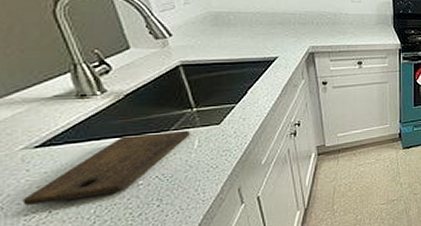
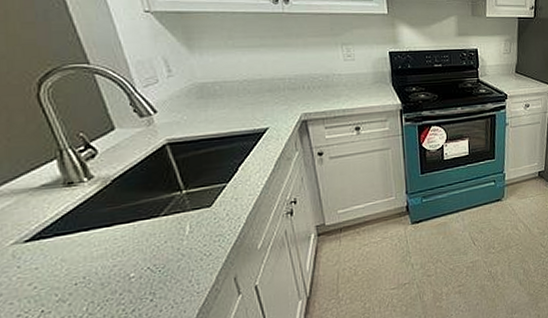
cutting board: present [22,130,190,205] -> none [15,215,180,305]

